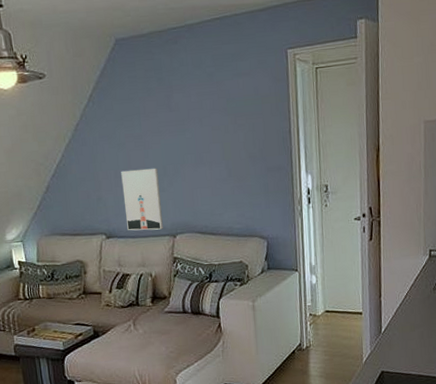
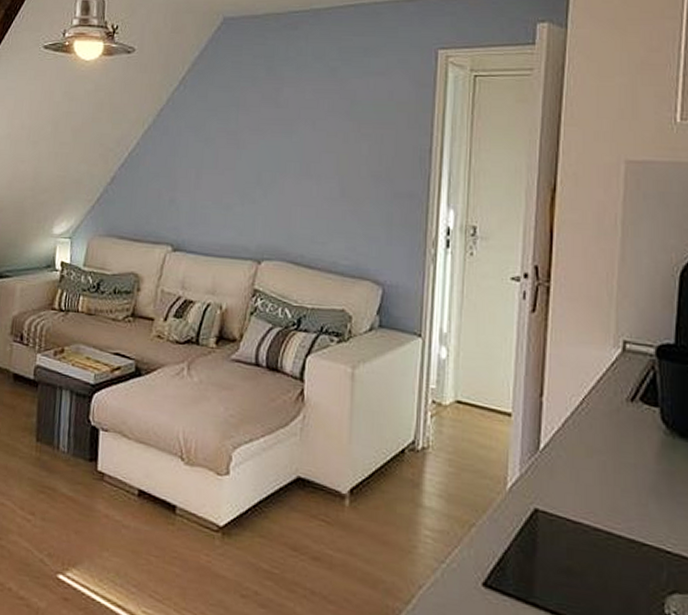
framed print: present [121,168,163,231] -> none [201,171,250,251]

